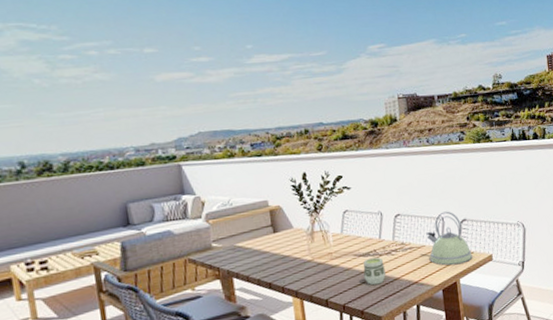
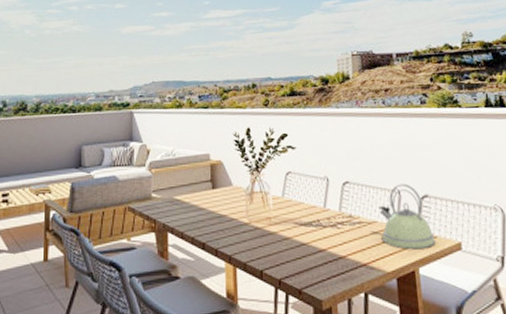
cup: present [363,257,386,285] -> none [304,228,329,262]

